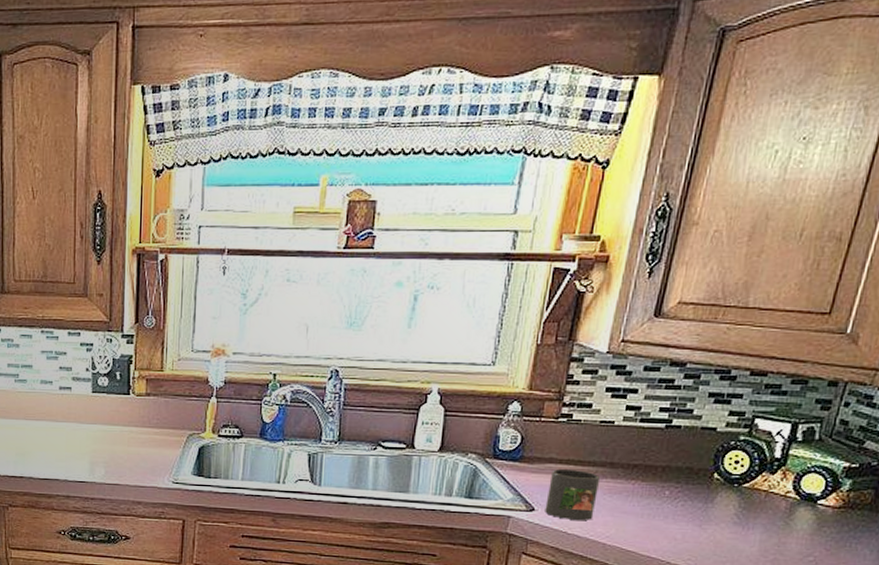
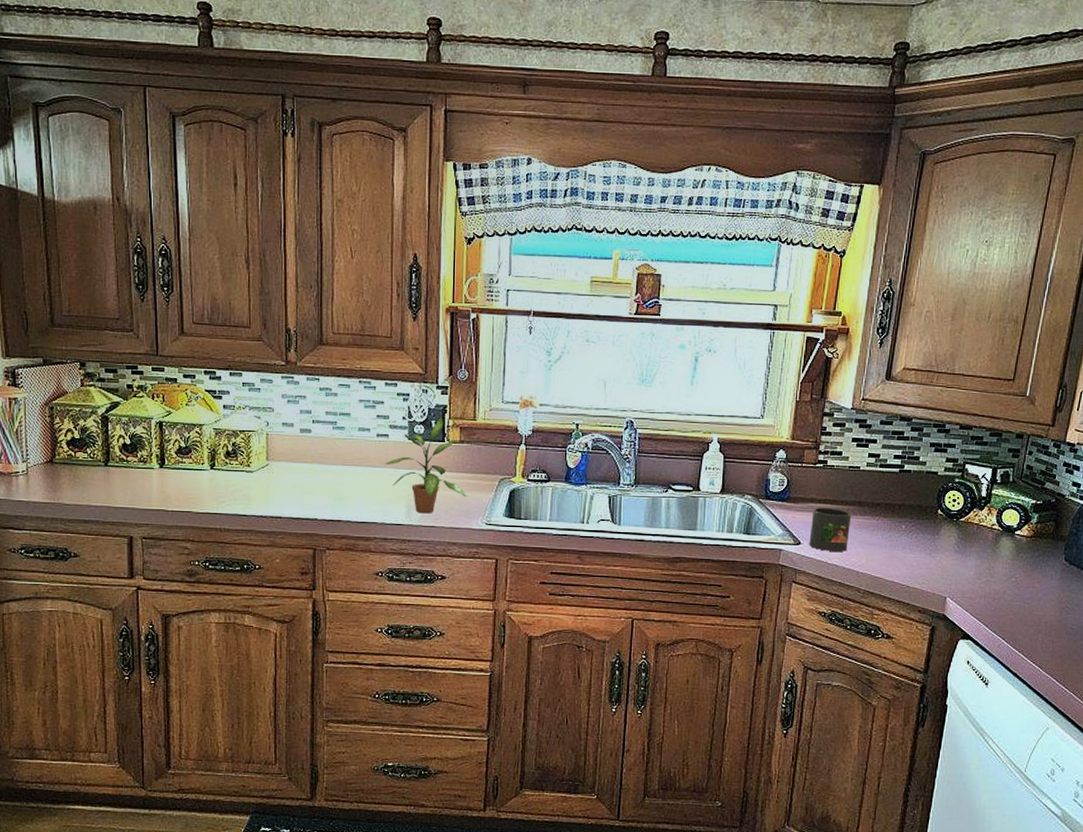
potted plant: none [67,368,153,471] -> present [385,417,467,514]

